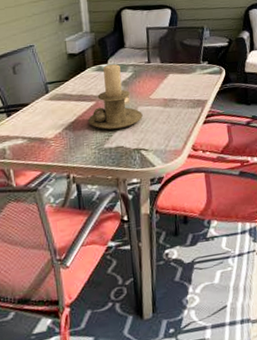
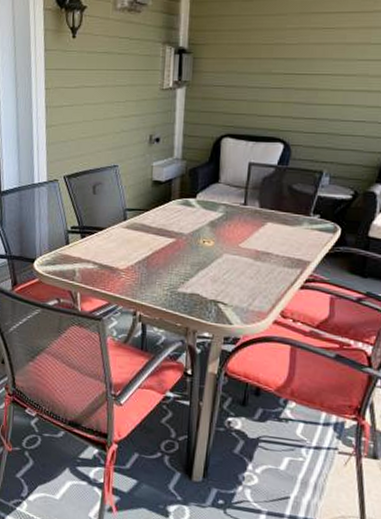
candle holder: present [88,64,143,130] -> none [164,200,227,275]

